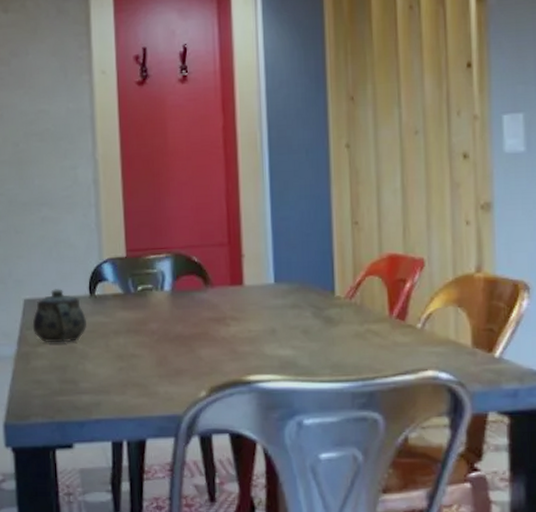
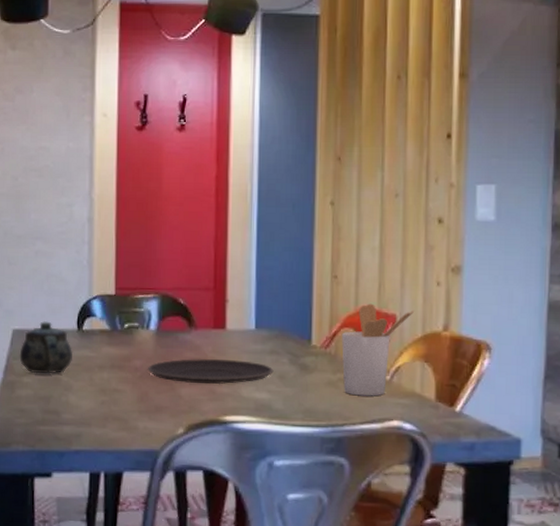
plate: none [164,317,297,344] -> present [147,359,274,385]
utensil holder: none [367,248,443,347] -> present [342,303,414,396]

